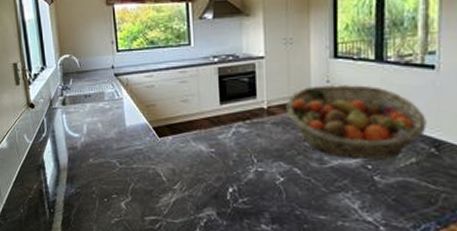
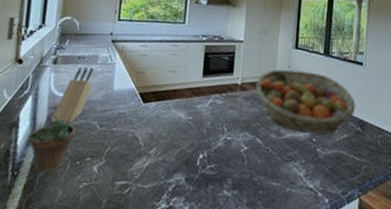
succulent plant: none [57,144,97,210] -> present [29,103,75,173]
knife block: none [71,105,104,163] -> present [50,66,94,123]

